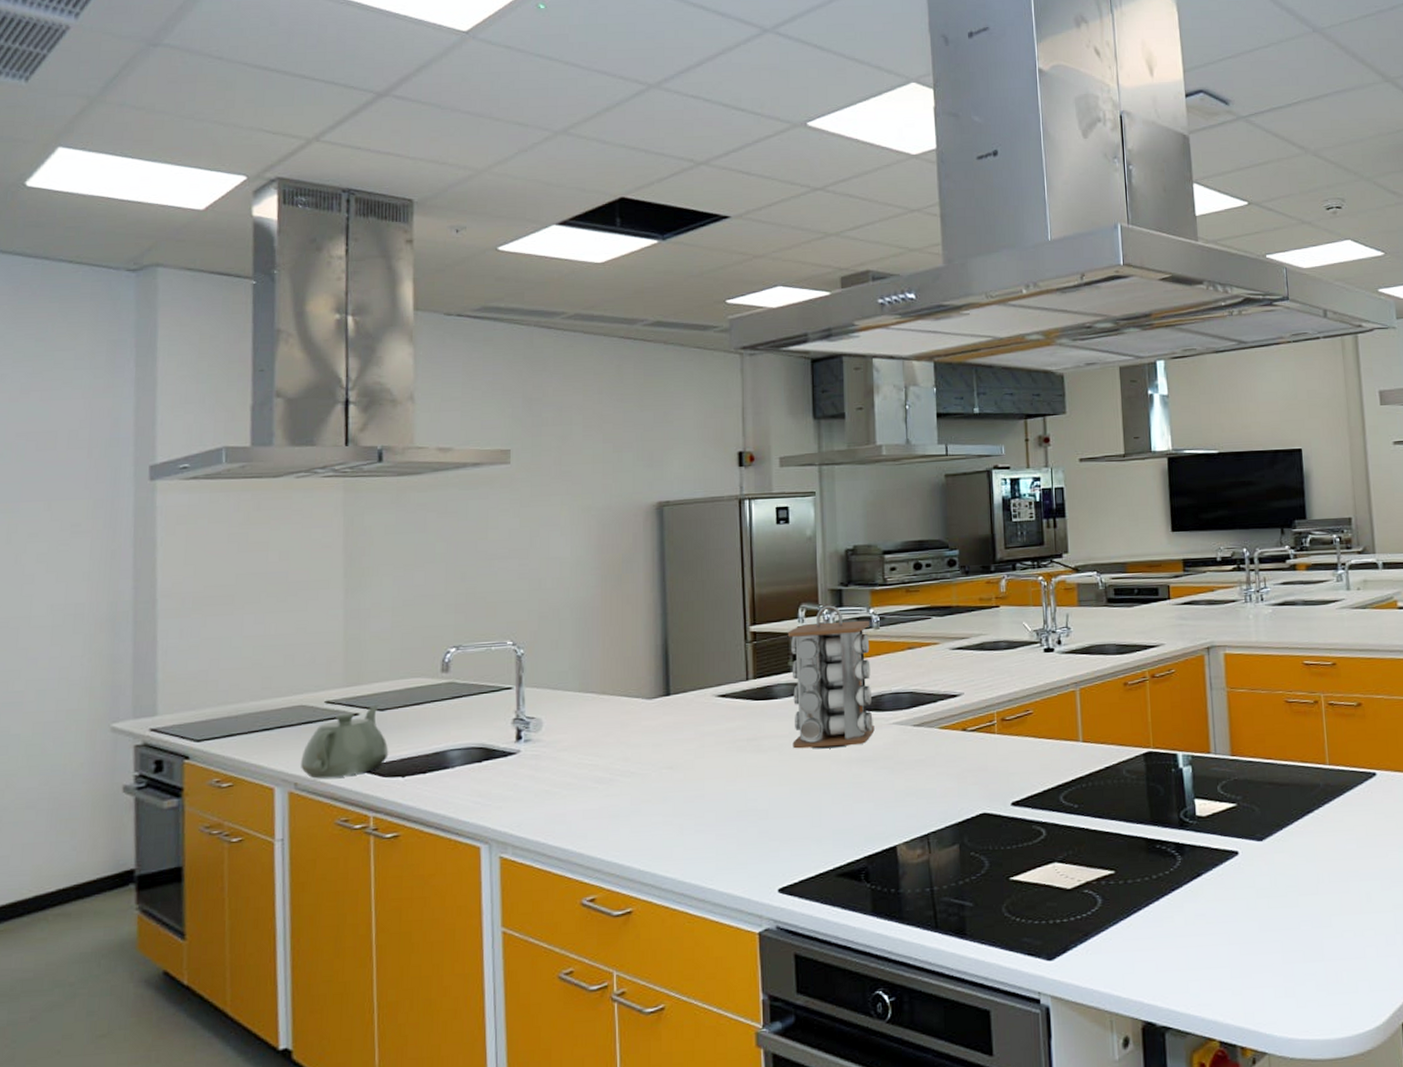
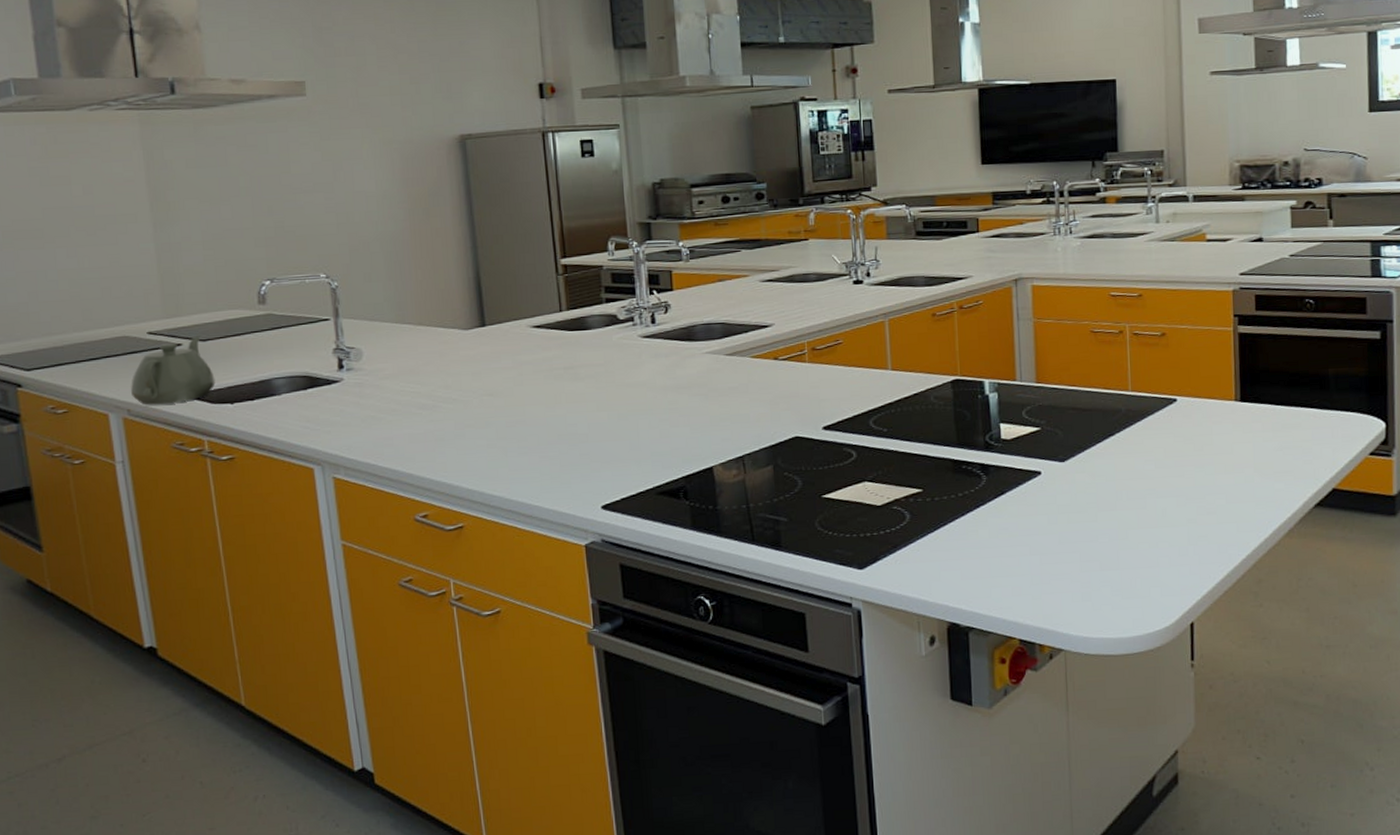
spice rack: present [787,605,875,749] -> none [598,238,688,377]

